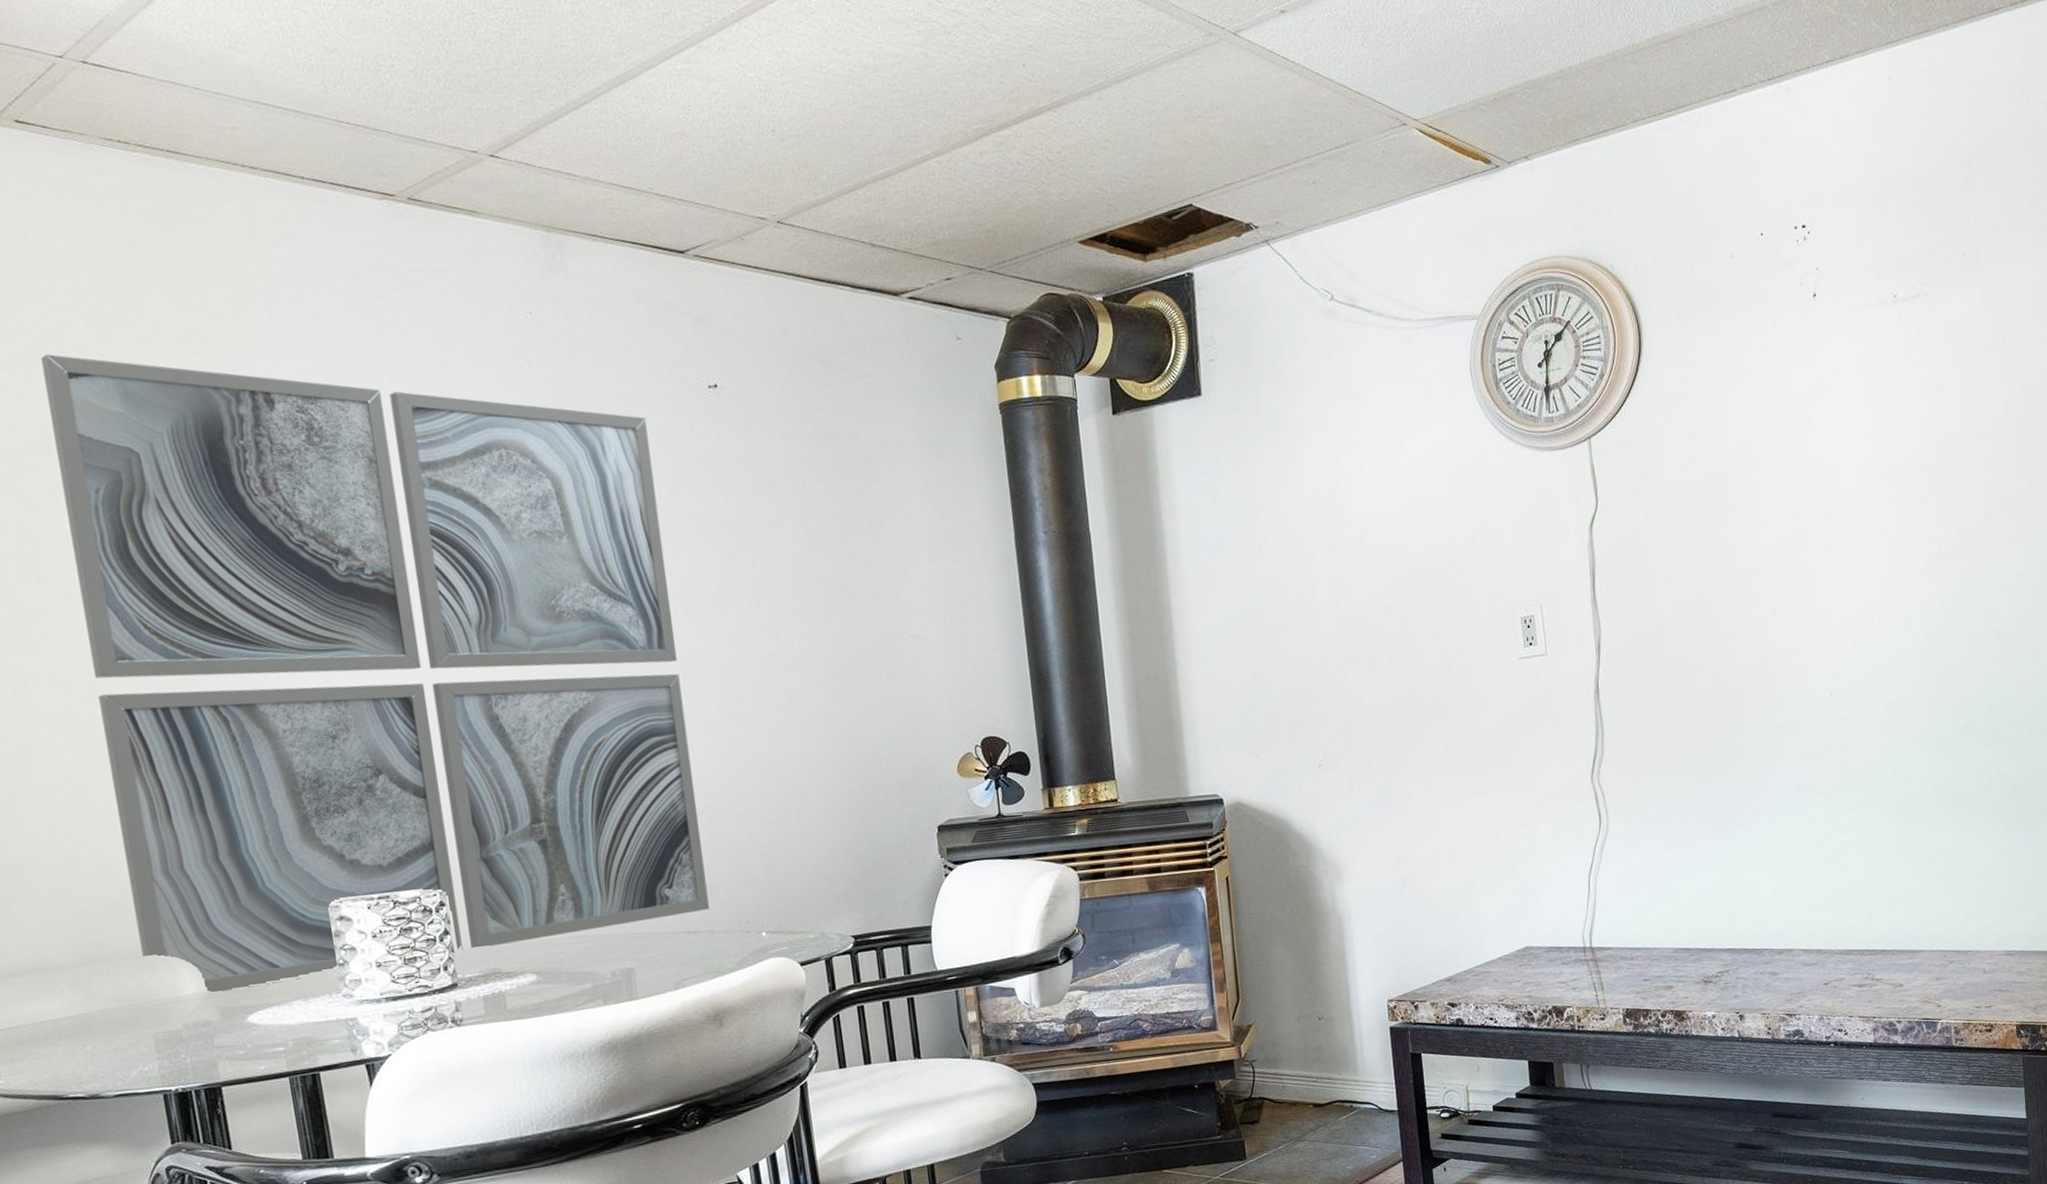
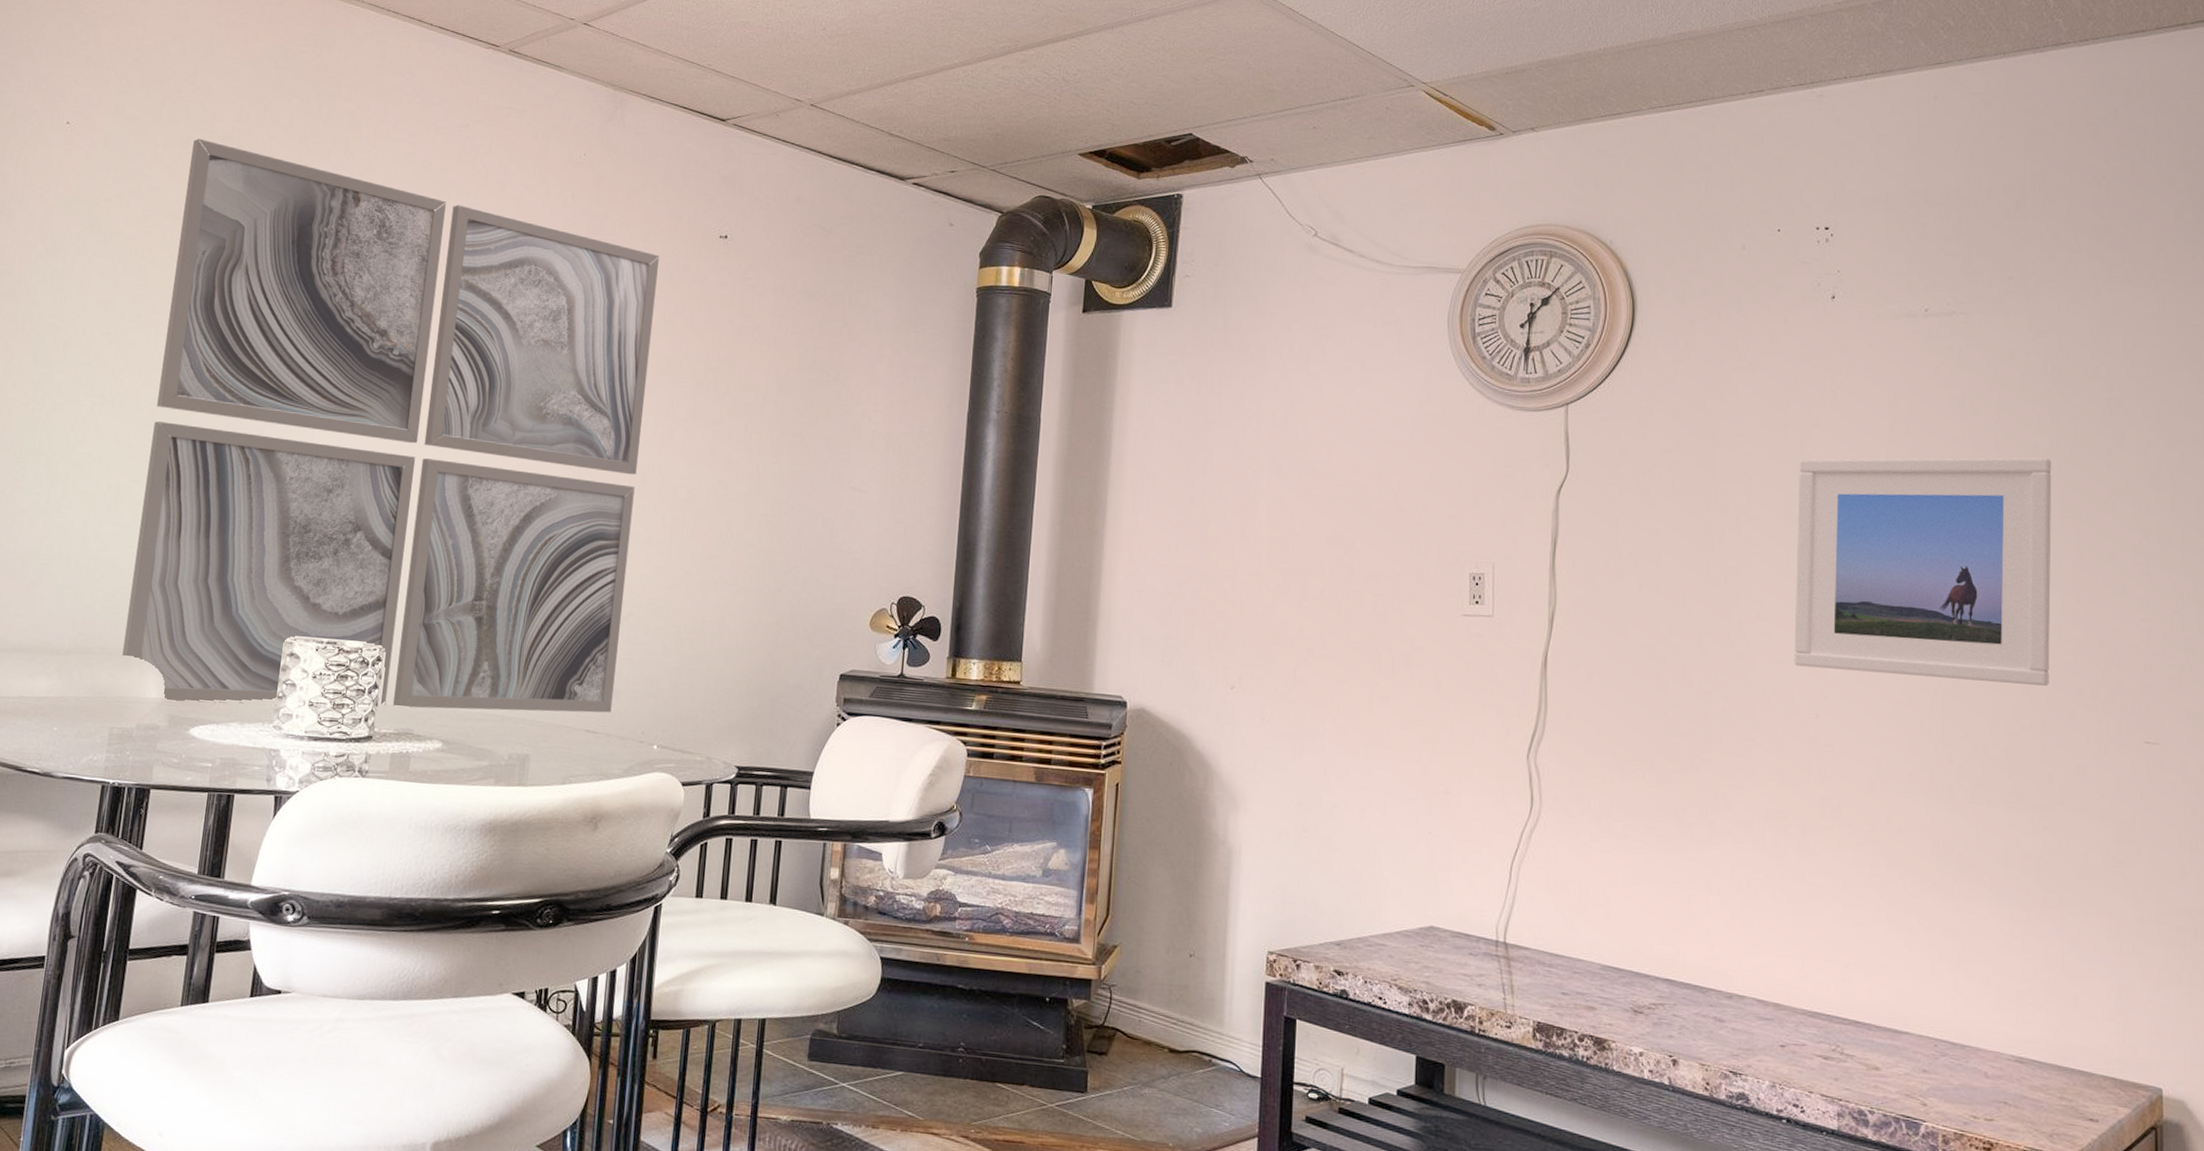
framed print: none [1798,423,2015,652] -> present [1794,457,2052,686]

